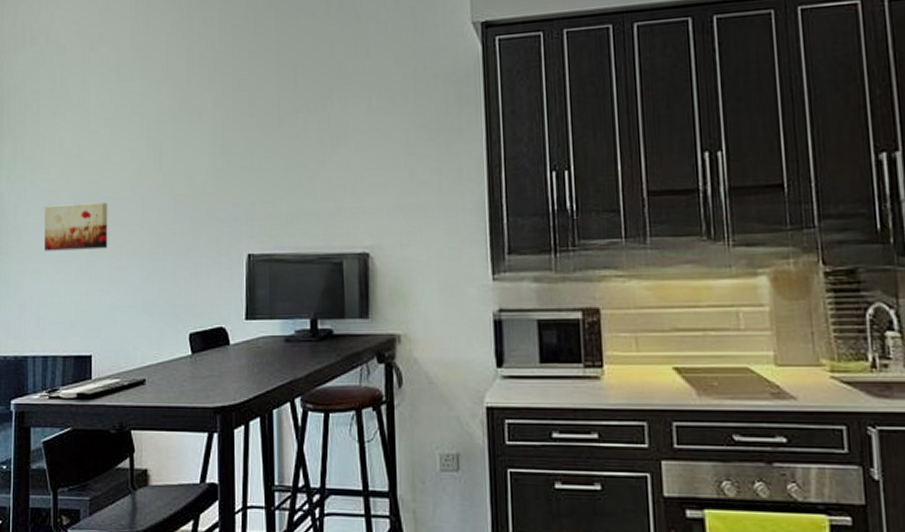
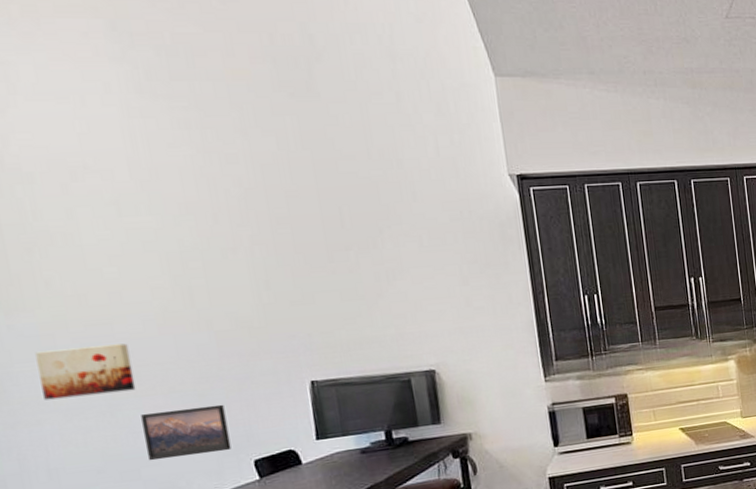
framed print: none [107,270,172,321] -> present [141,404,231,461]

